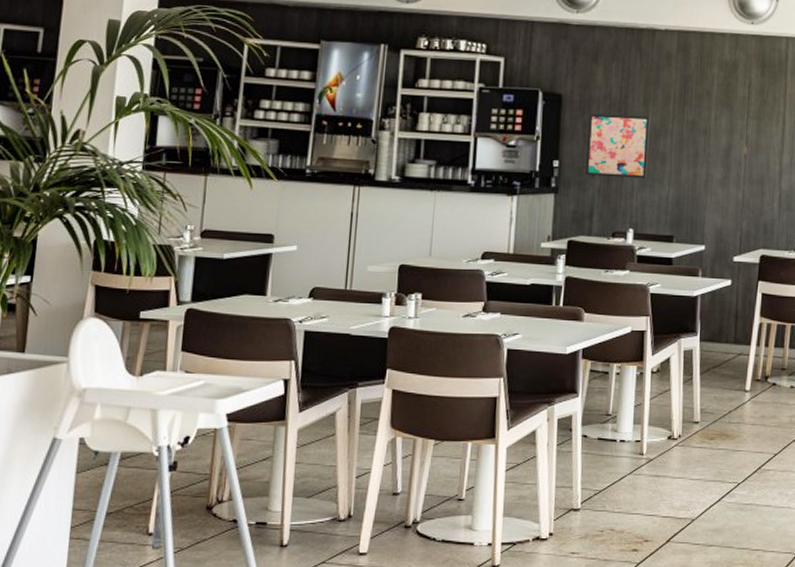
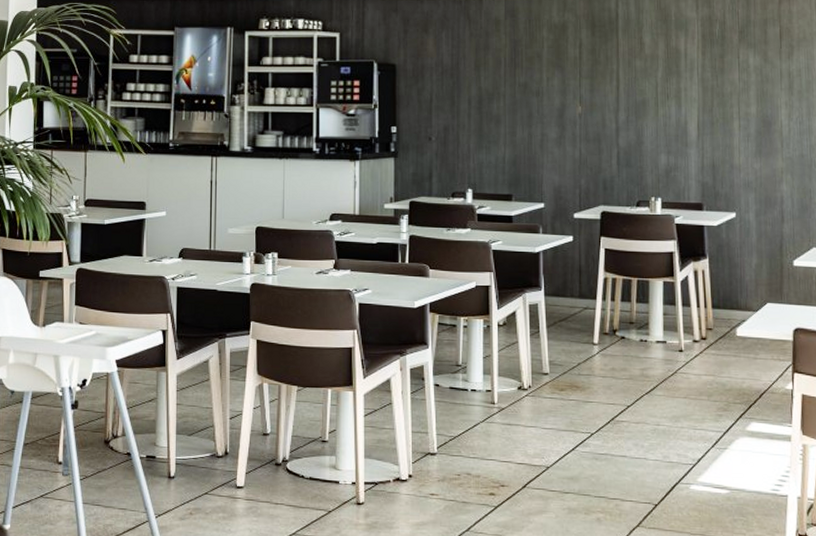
wall art: present [585,113,650,179] -> none [422,80,483,141]

